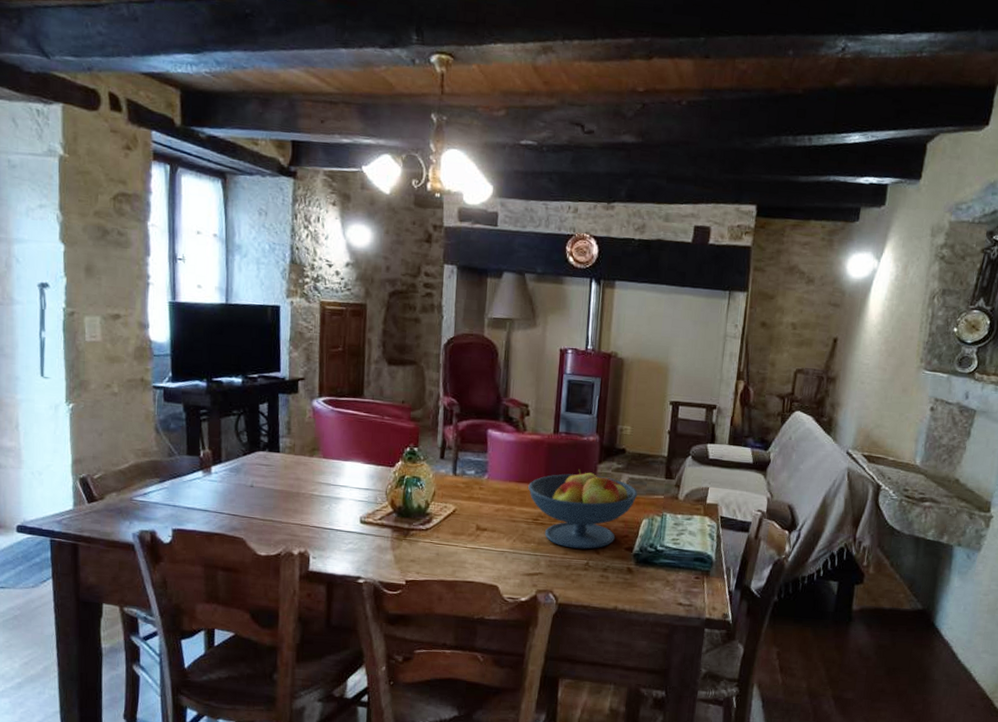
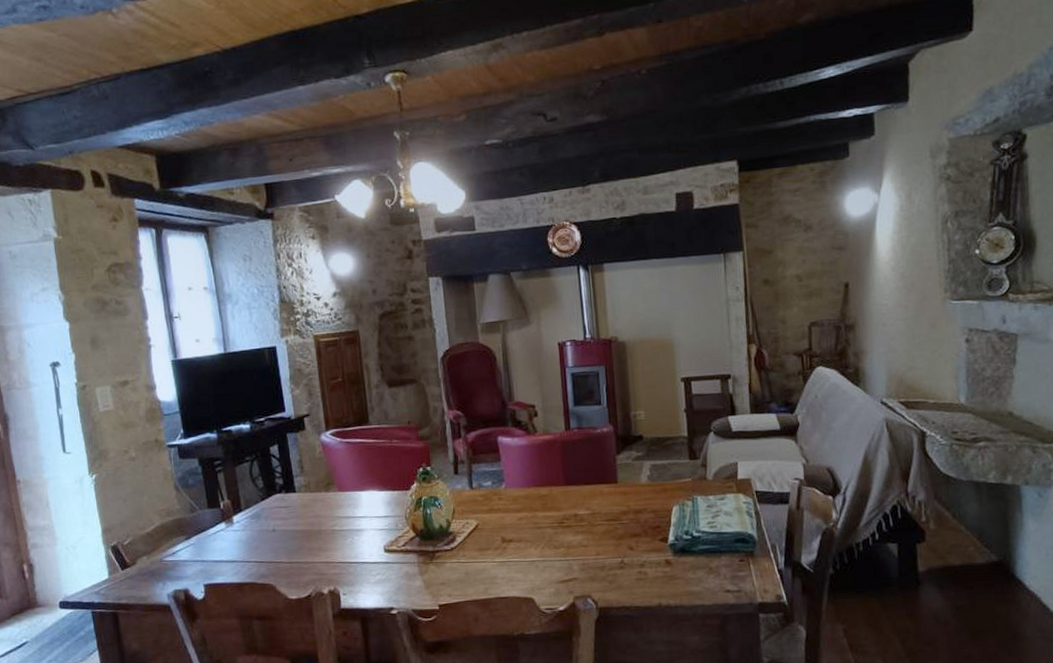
fruit bowl: present [528,469,638,549] -> none [548,463,663,548]

